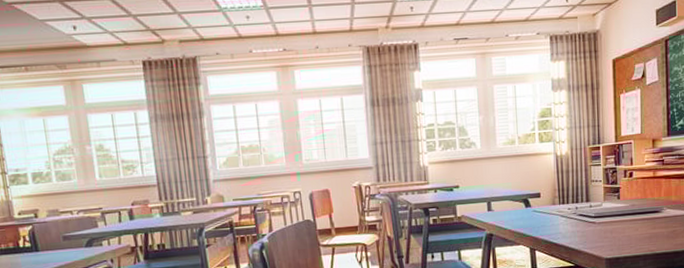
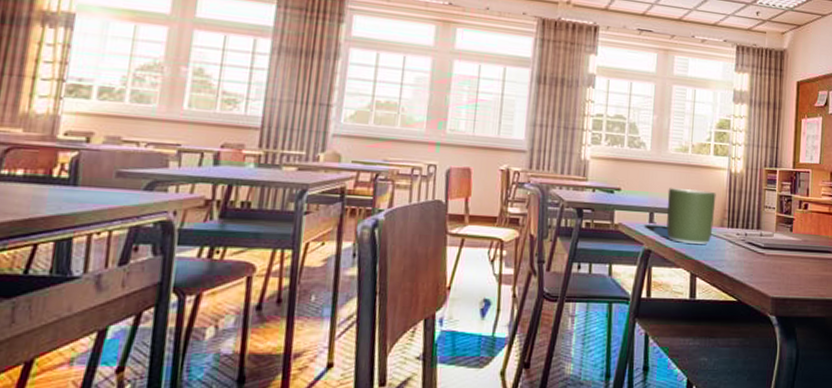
mug: none [501,175,546,224] -> present [666,188,716,245]

